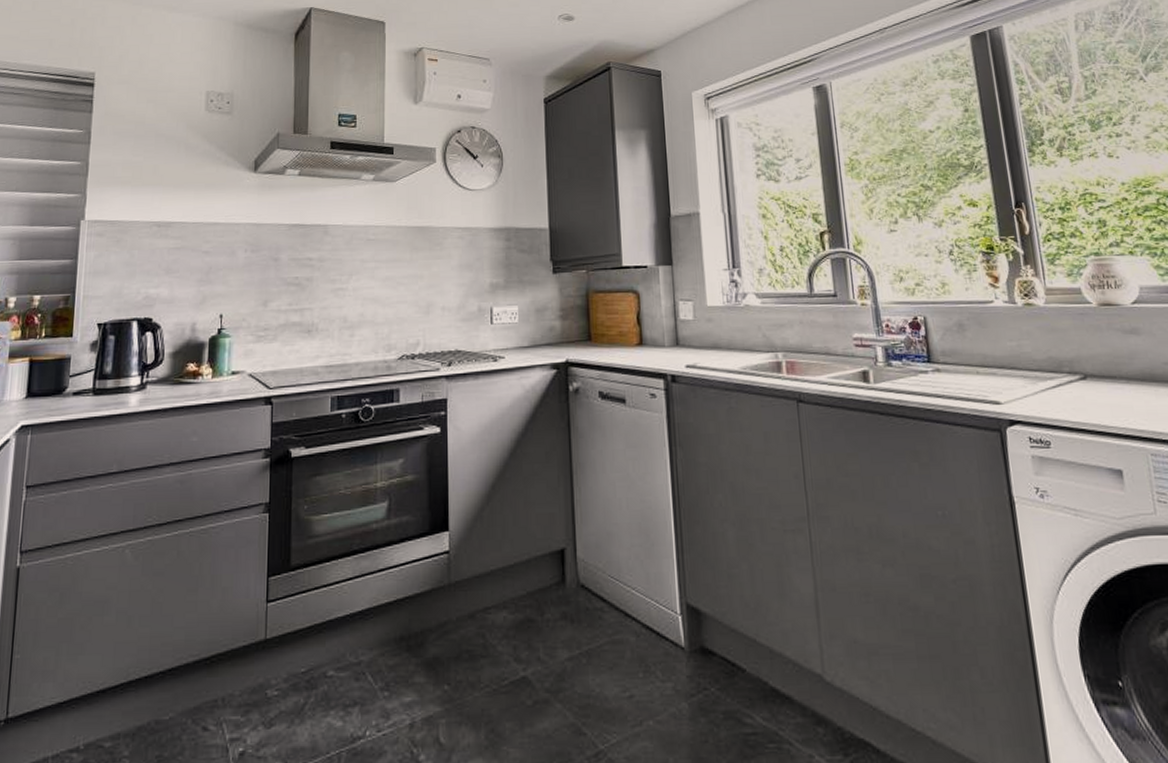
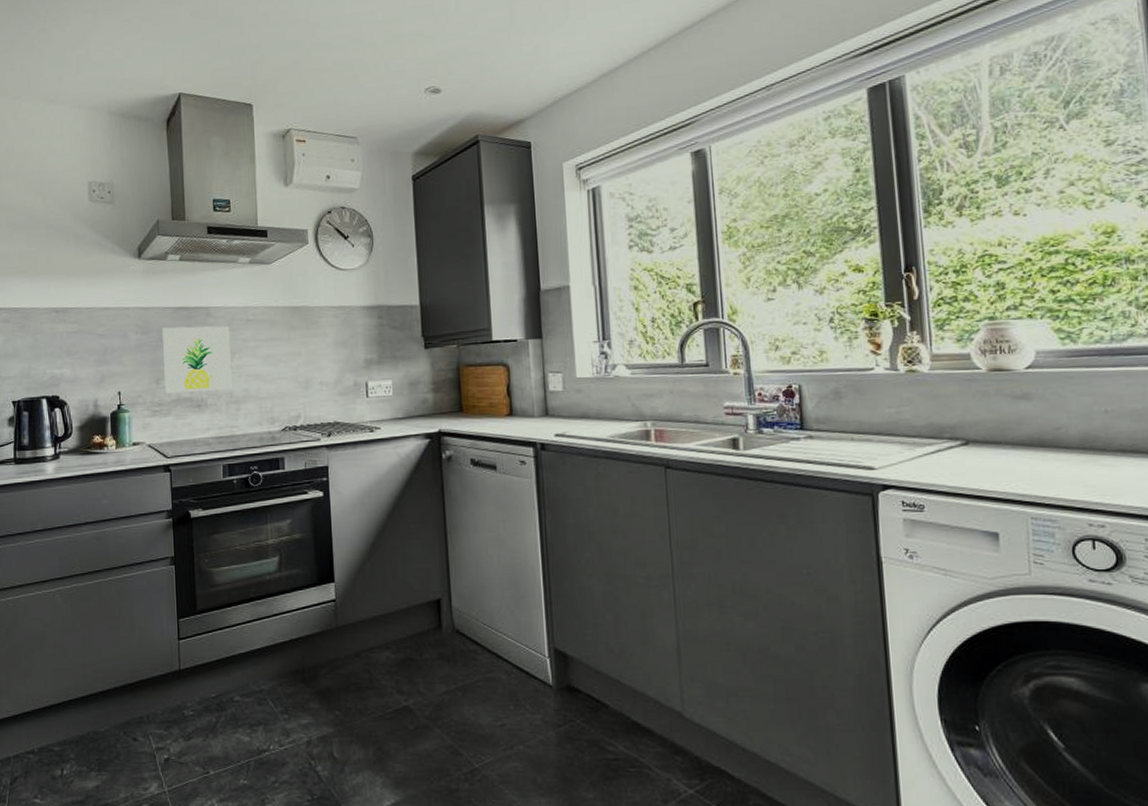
wall art: none [271,245,348,318] -> present [162,326,232,394]

